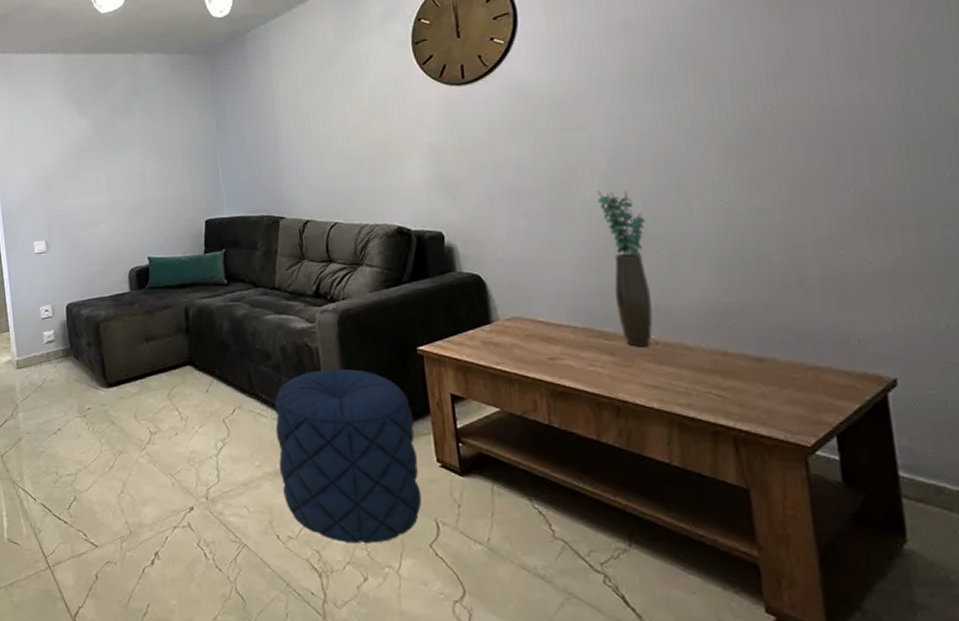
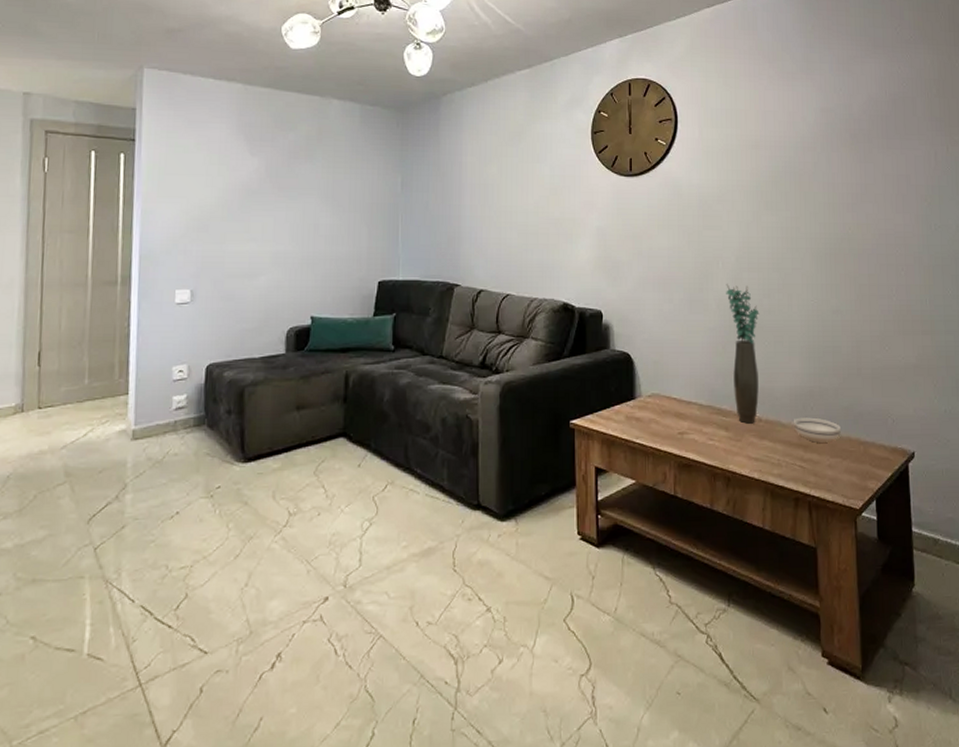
pouf: present [275,369,422,543] -> none [426,442,561,624]
bowl: none [703,339,776,368] -> present [793,417,841,443]

